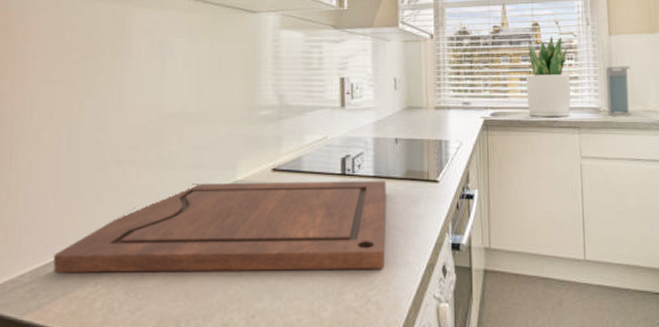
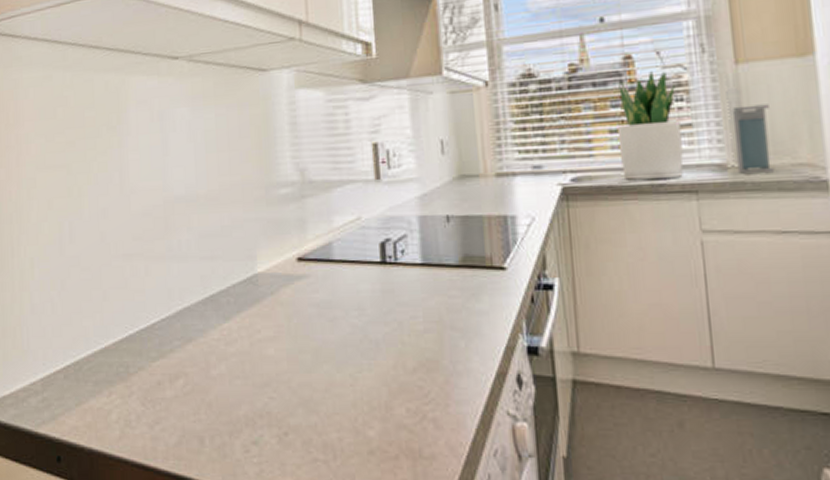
cutting board: present [53,181,386,273] -> none [63,269,442,381]

